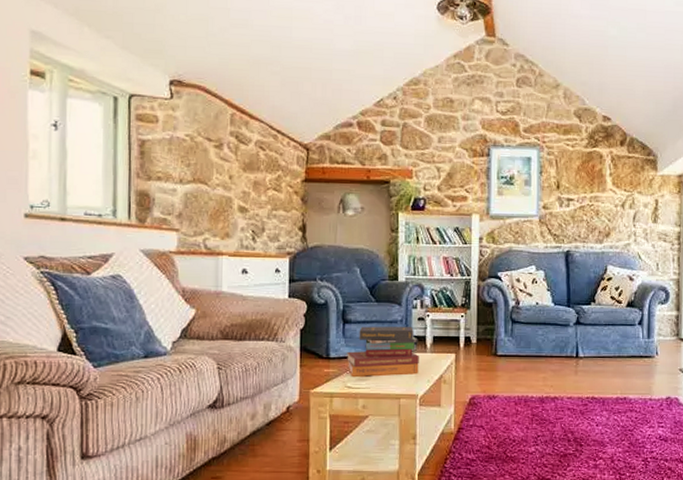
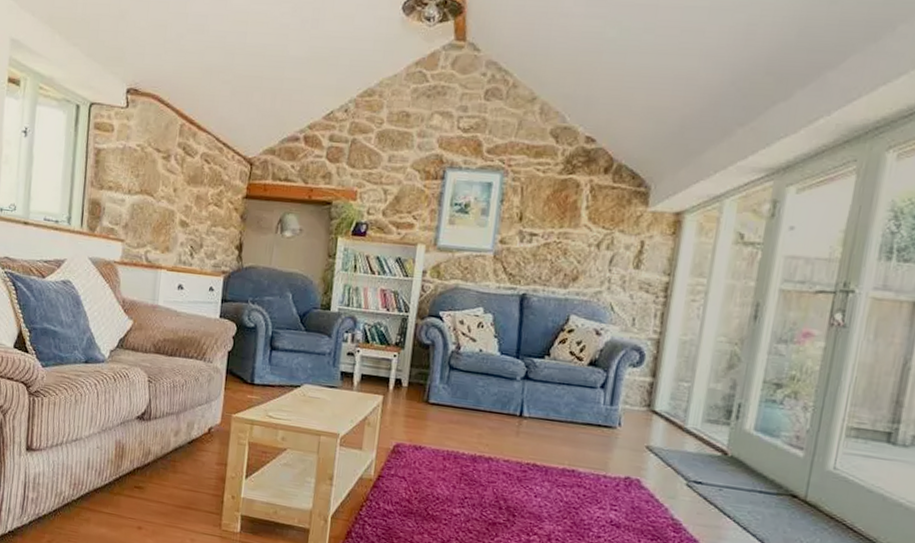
books: present [347,326,419,377] -> none [270,355,346,412]

